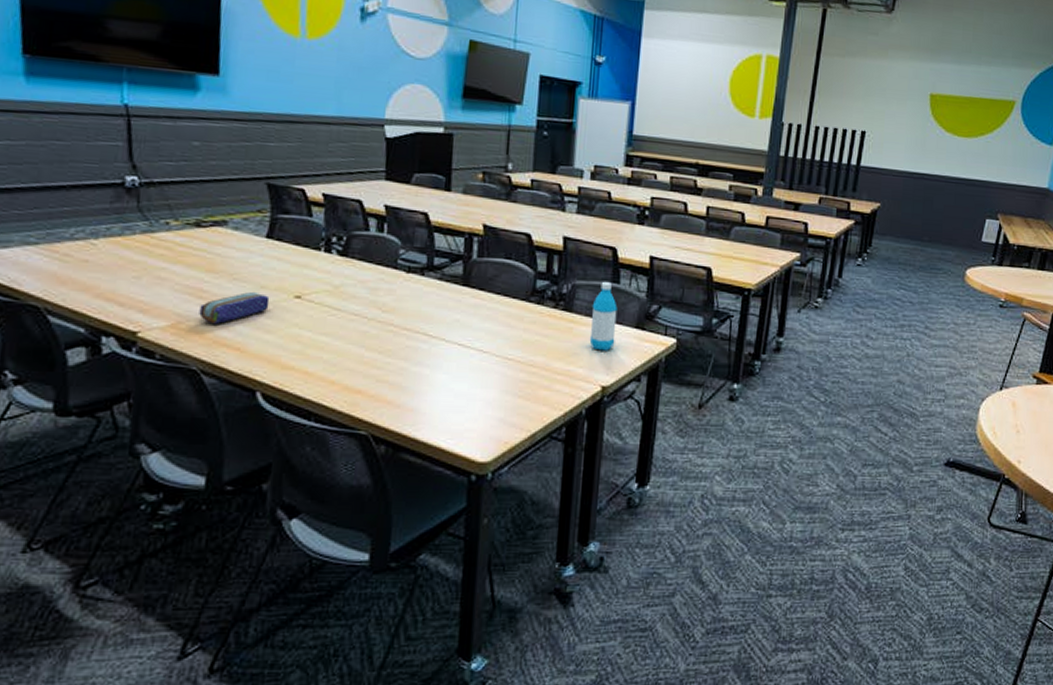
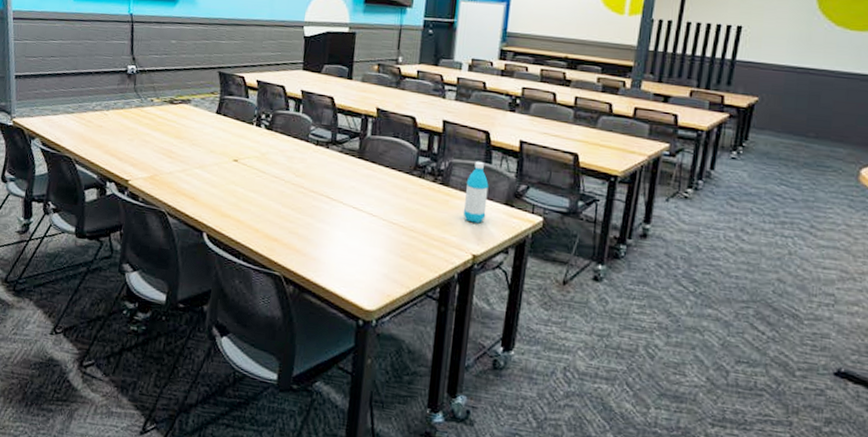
pencil case: present [199,291,270,324] -> none [168,154,216,178]

